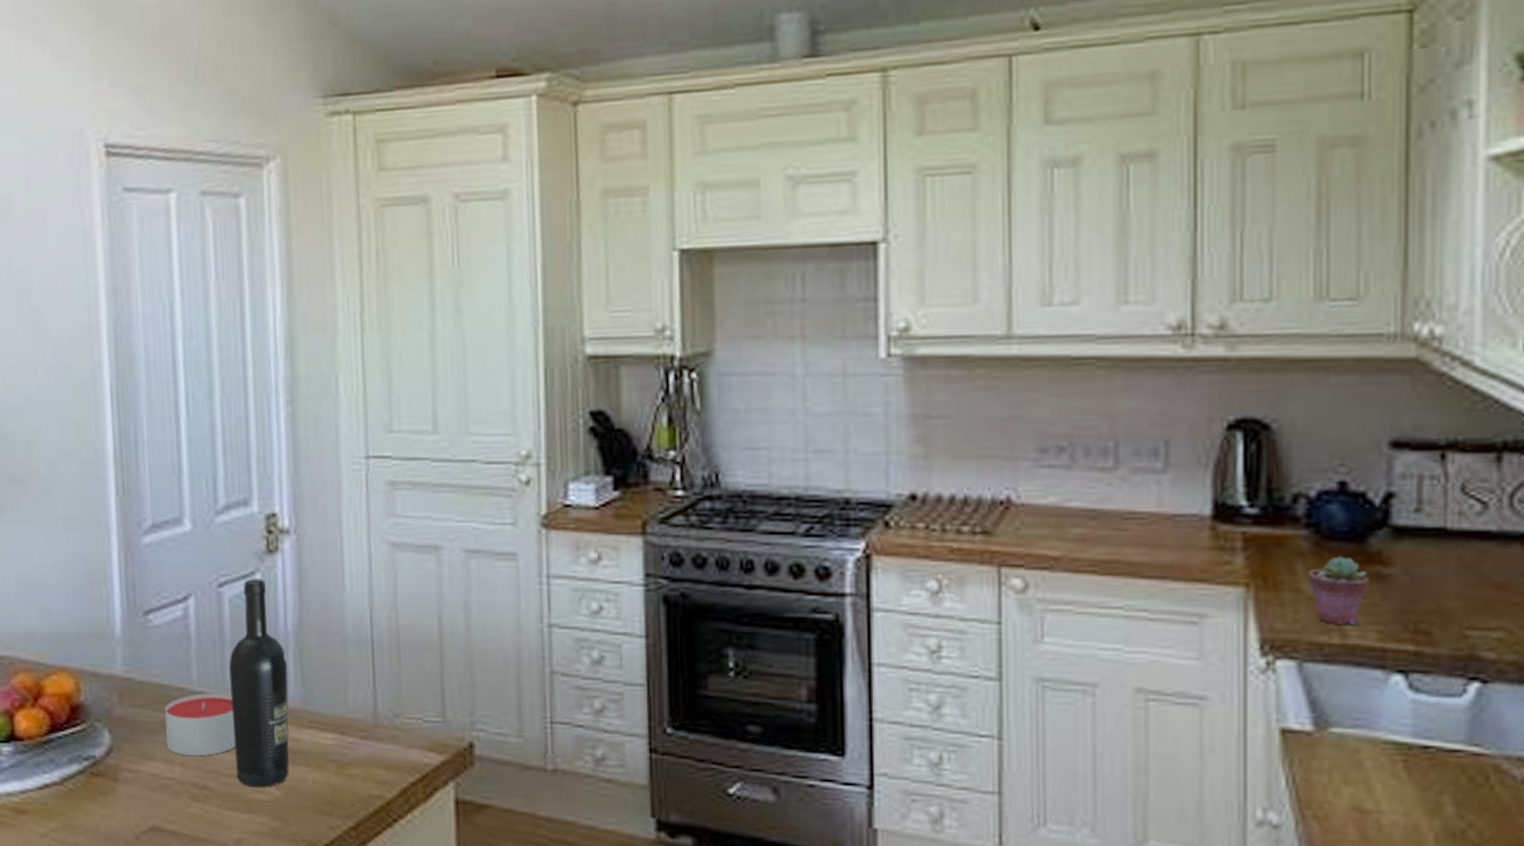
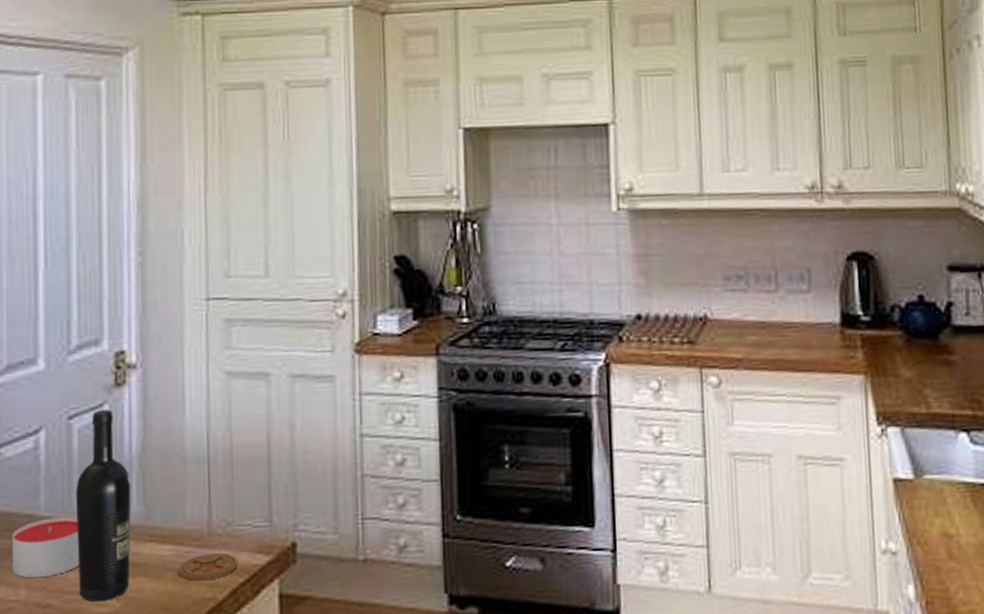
coaster: none [341,746,408,777] -> present [178,553,238,581]
potted succulent: present [1307,556,1370,626] -> none [903,349,942,400]

